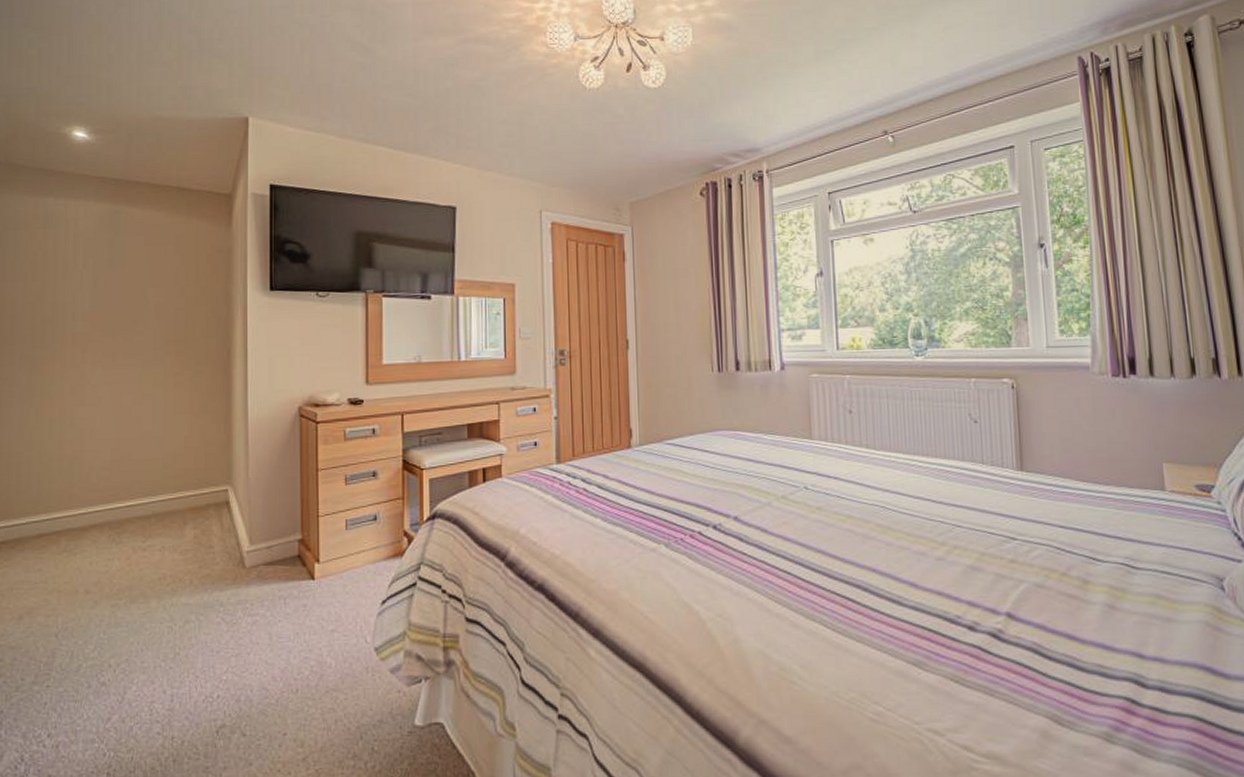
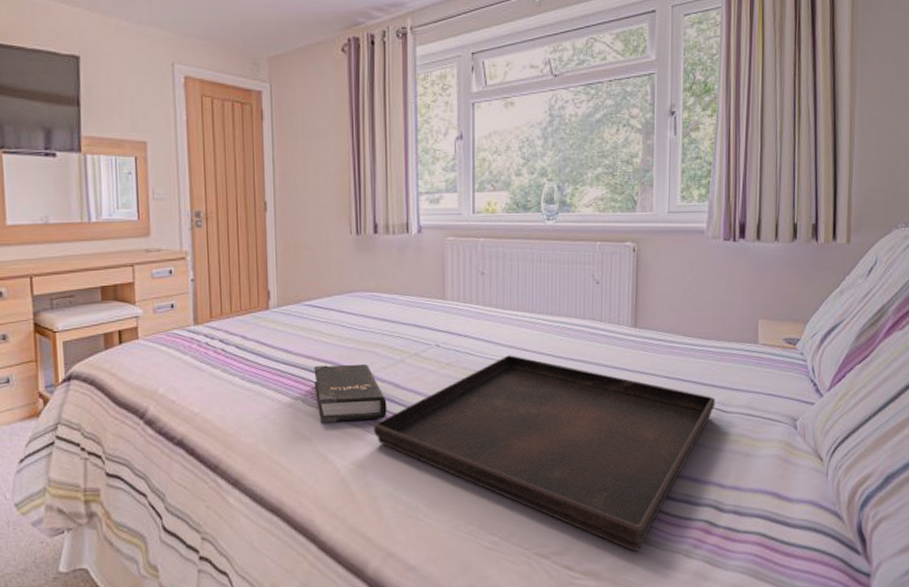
hardback book: none [677,506,755,570] -> present [314,363,387,423]
serving tray: none [740,499,1123,732] -> present [373,355,716,551]

